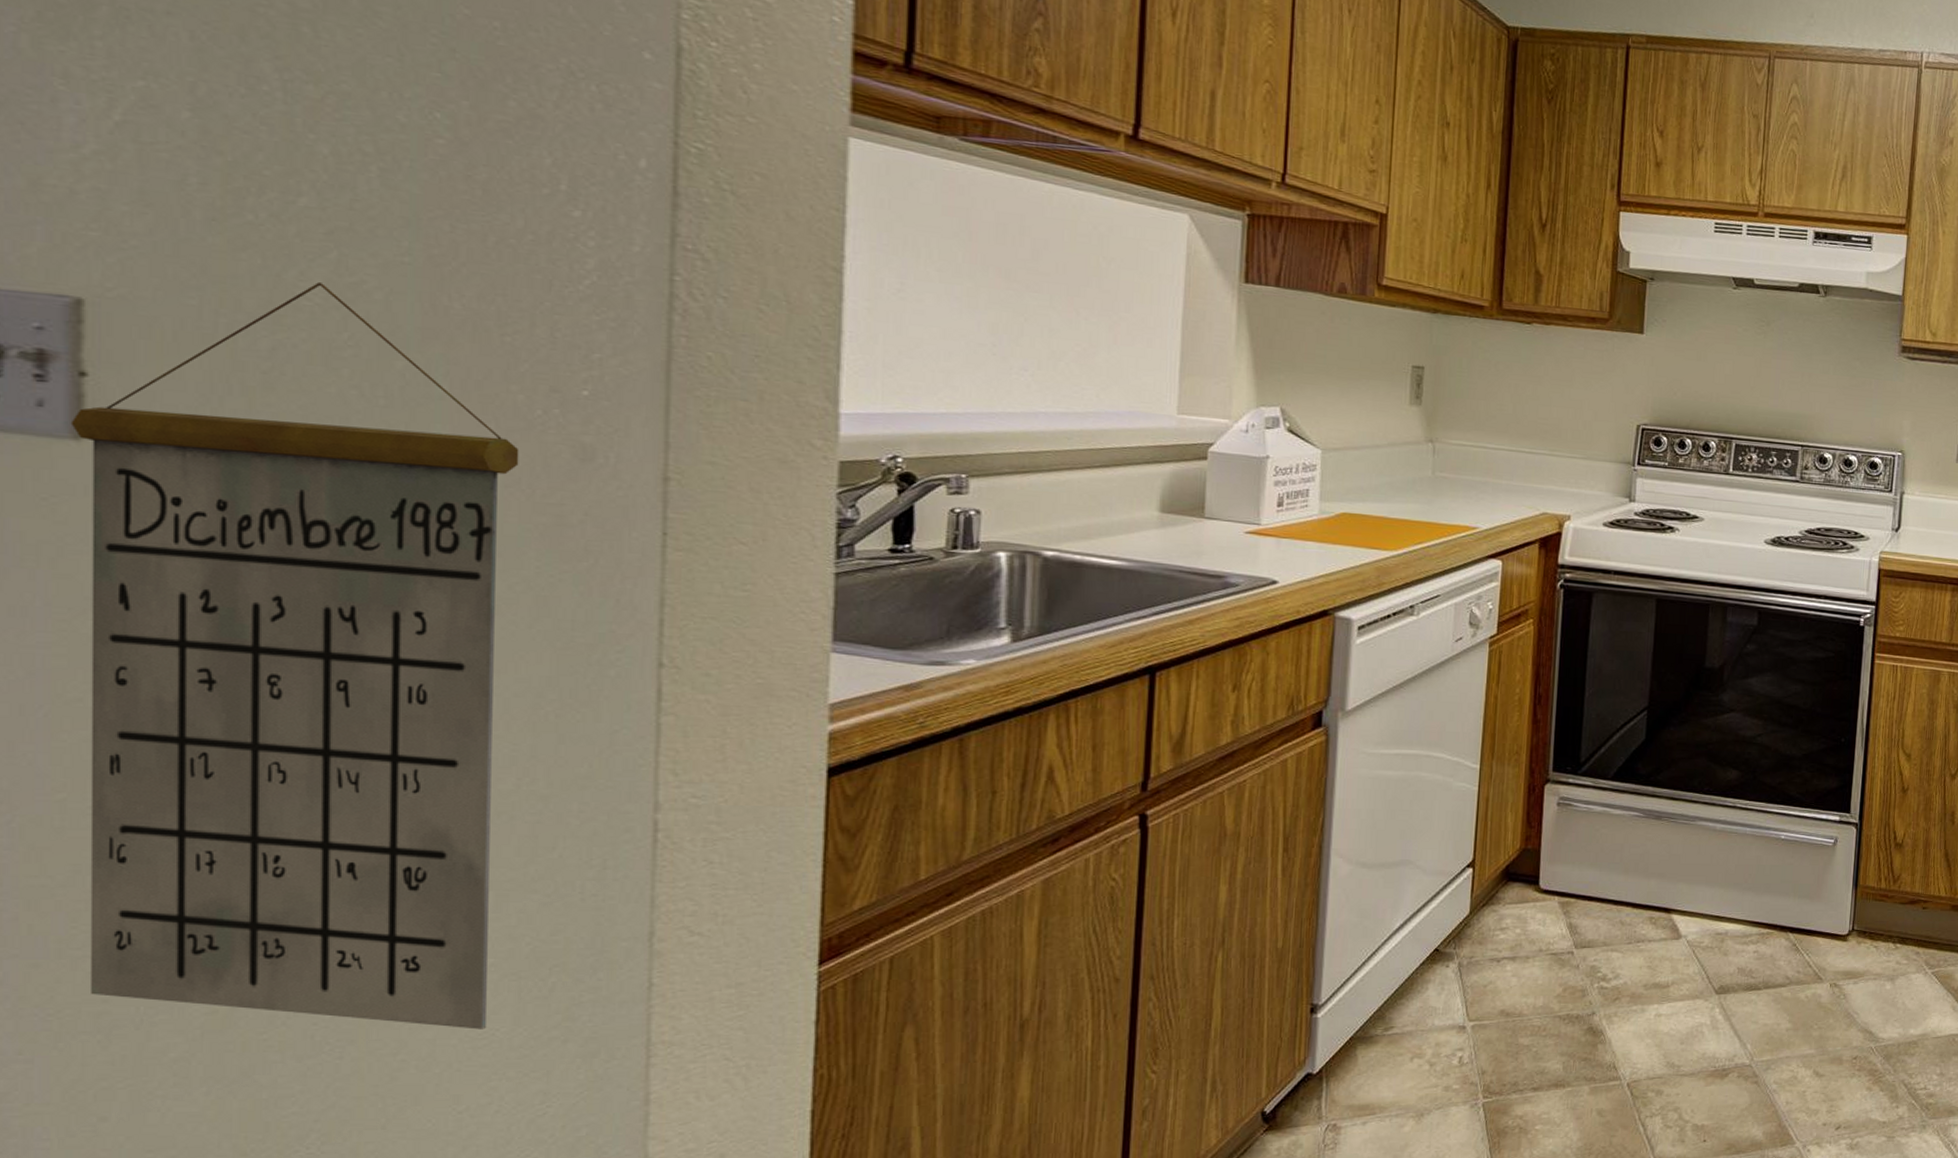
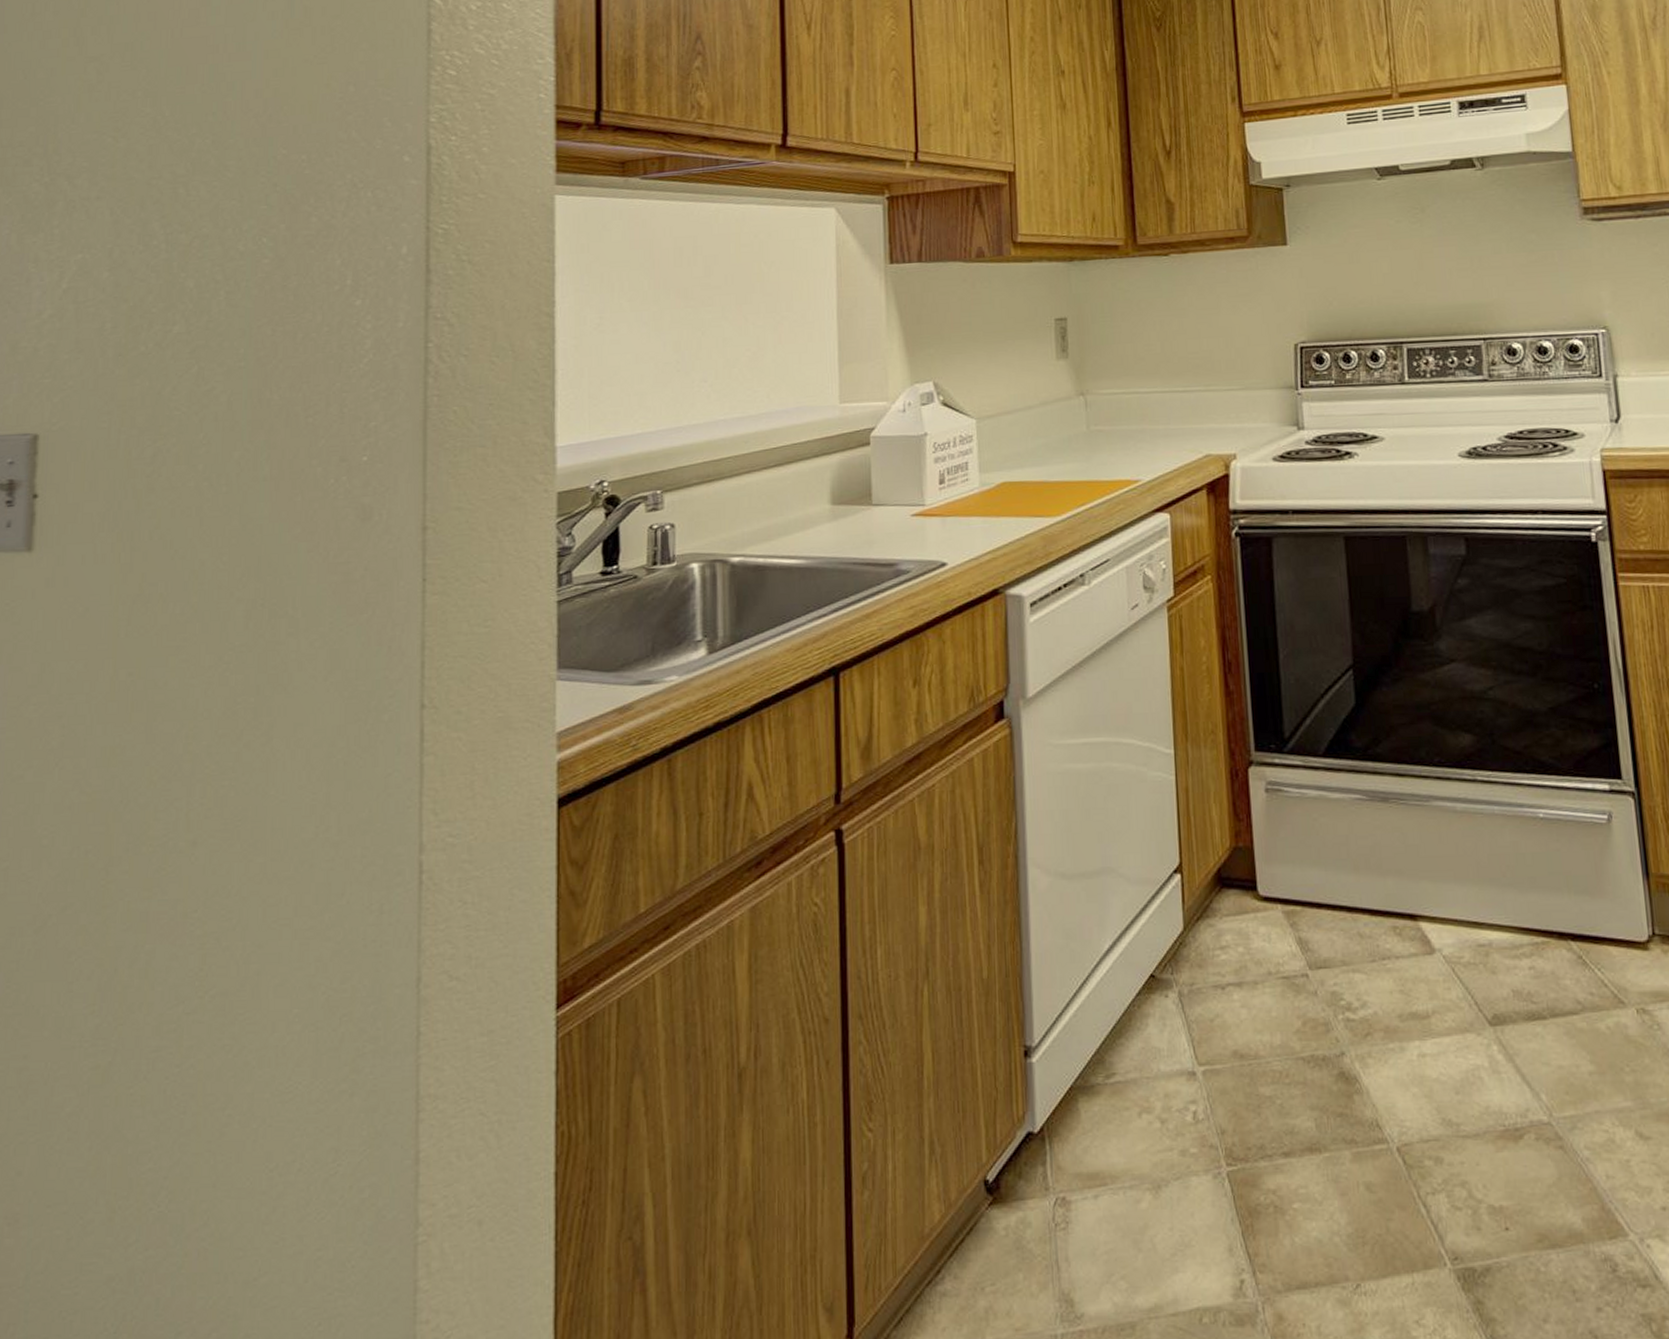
calendar: present [70,282,519,1030] -> none [15,394,318,1083]

